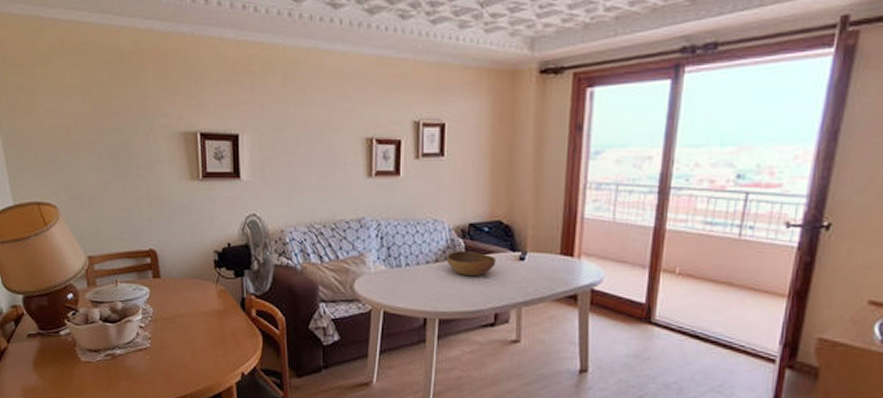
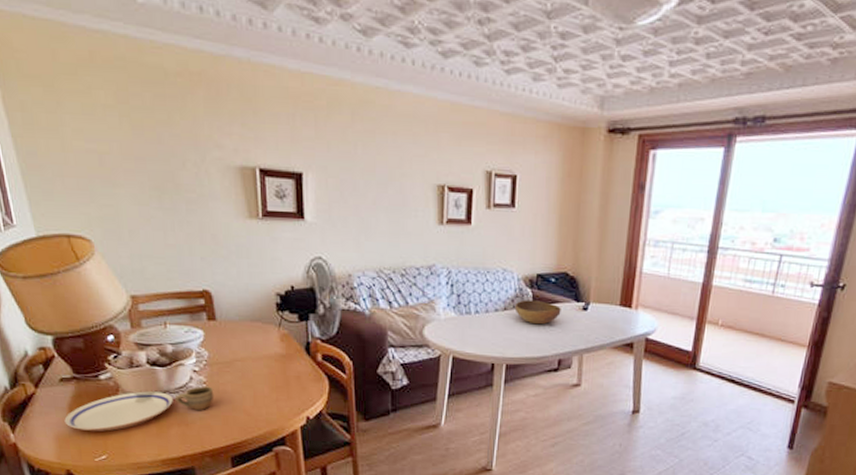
plate: none [30,346,122,385] -> present [64,391,173,432]
cup: none [124,341,158,366] -> present [175,386,214,411]

